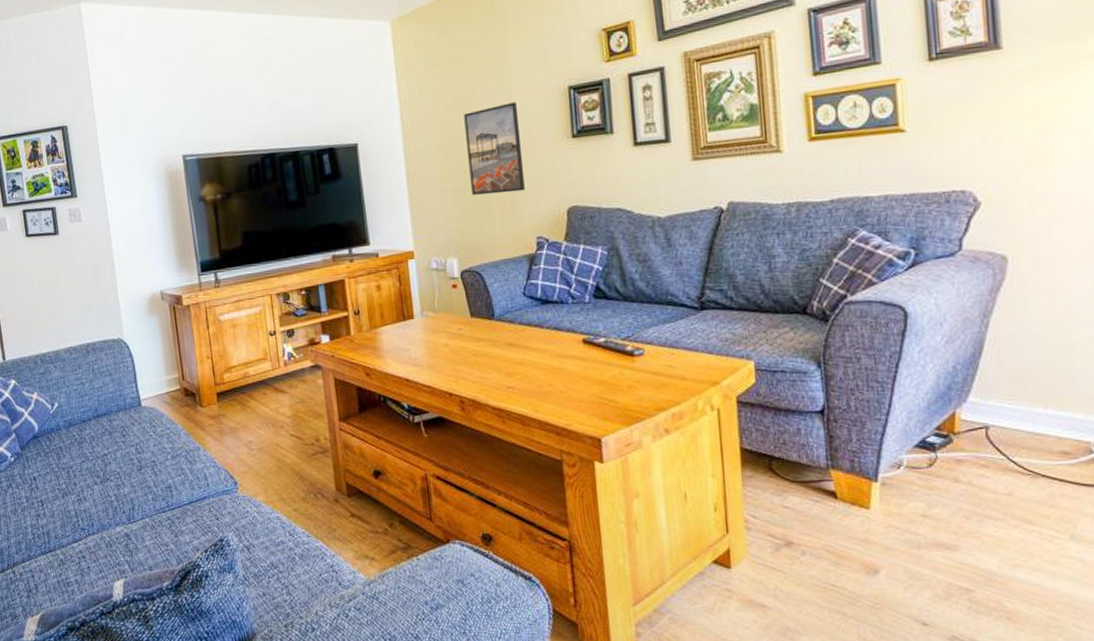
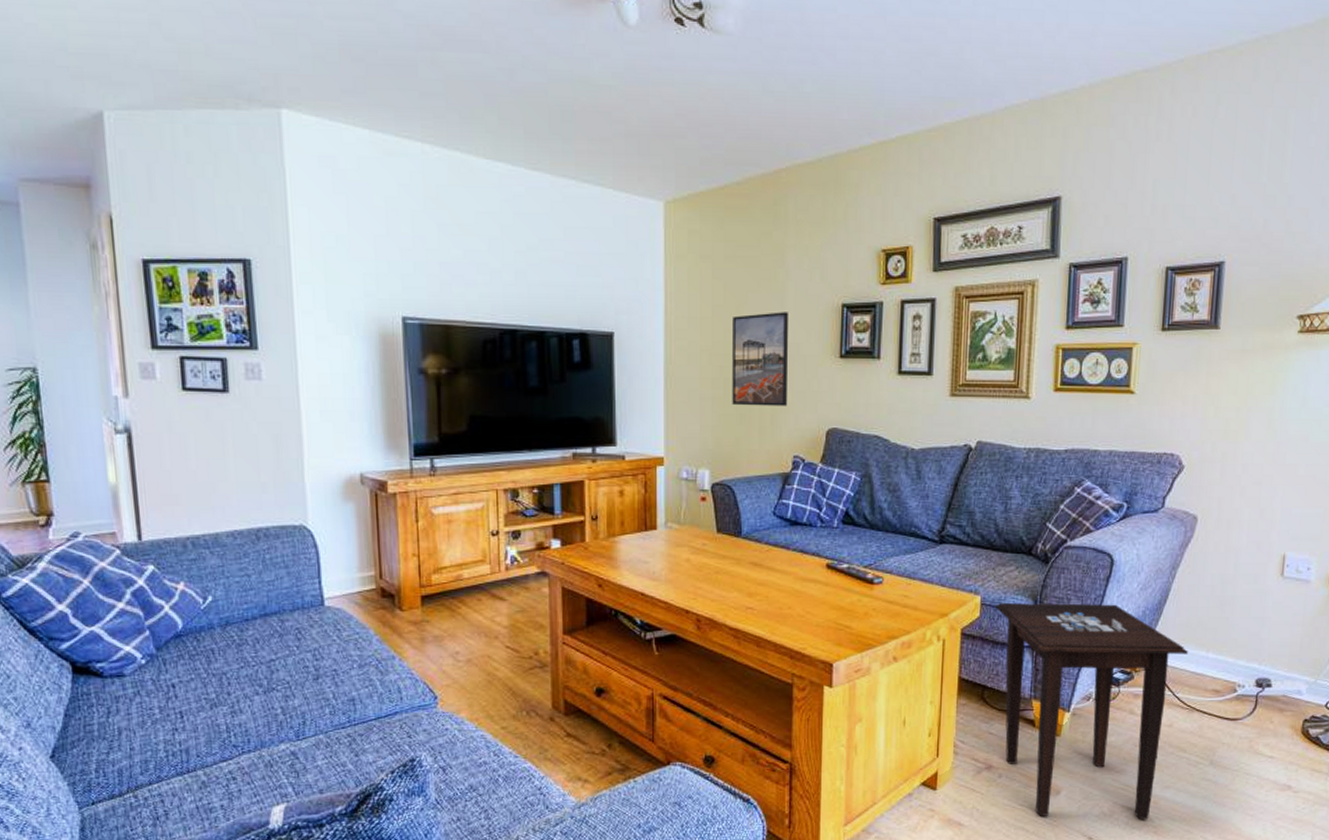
side table: none [772,360,1019,604] -> present [995,603,1188,820]

